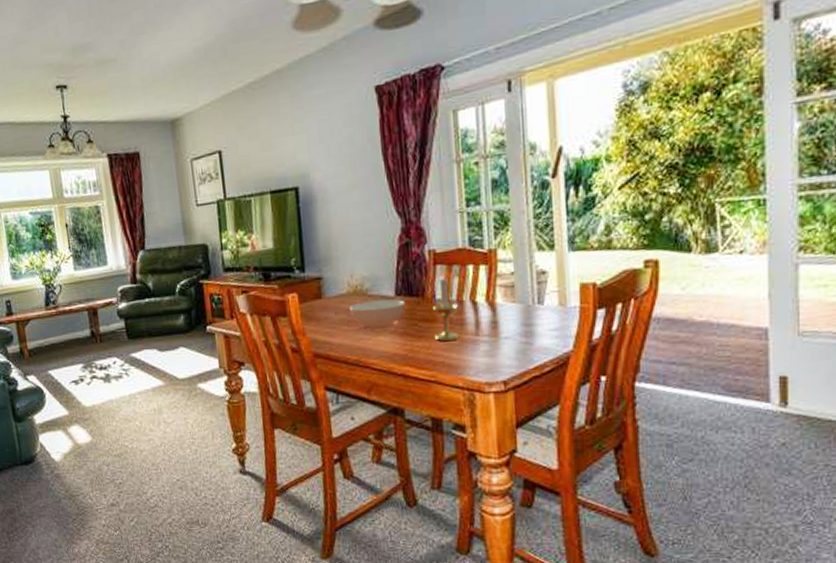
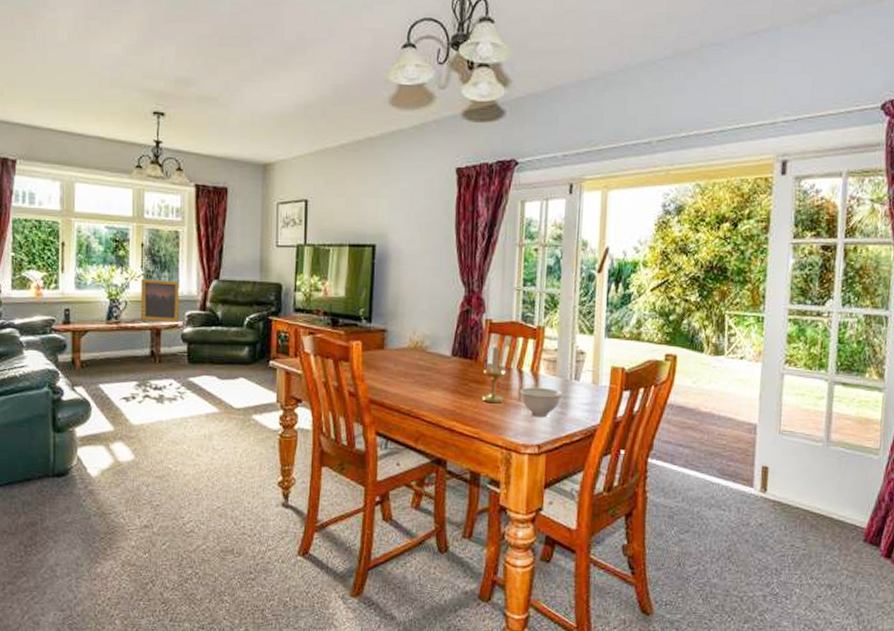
picture frame: none [71,257,113,303] -> present [141,278,180,323]
bowl: present [349,299,406,329] -> none [408,357,460,384]
bowl: none [476,317,526,352] -> present [519,387,563,418]

